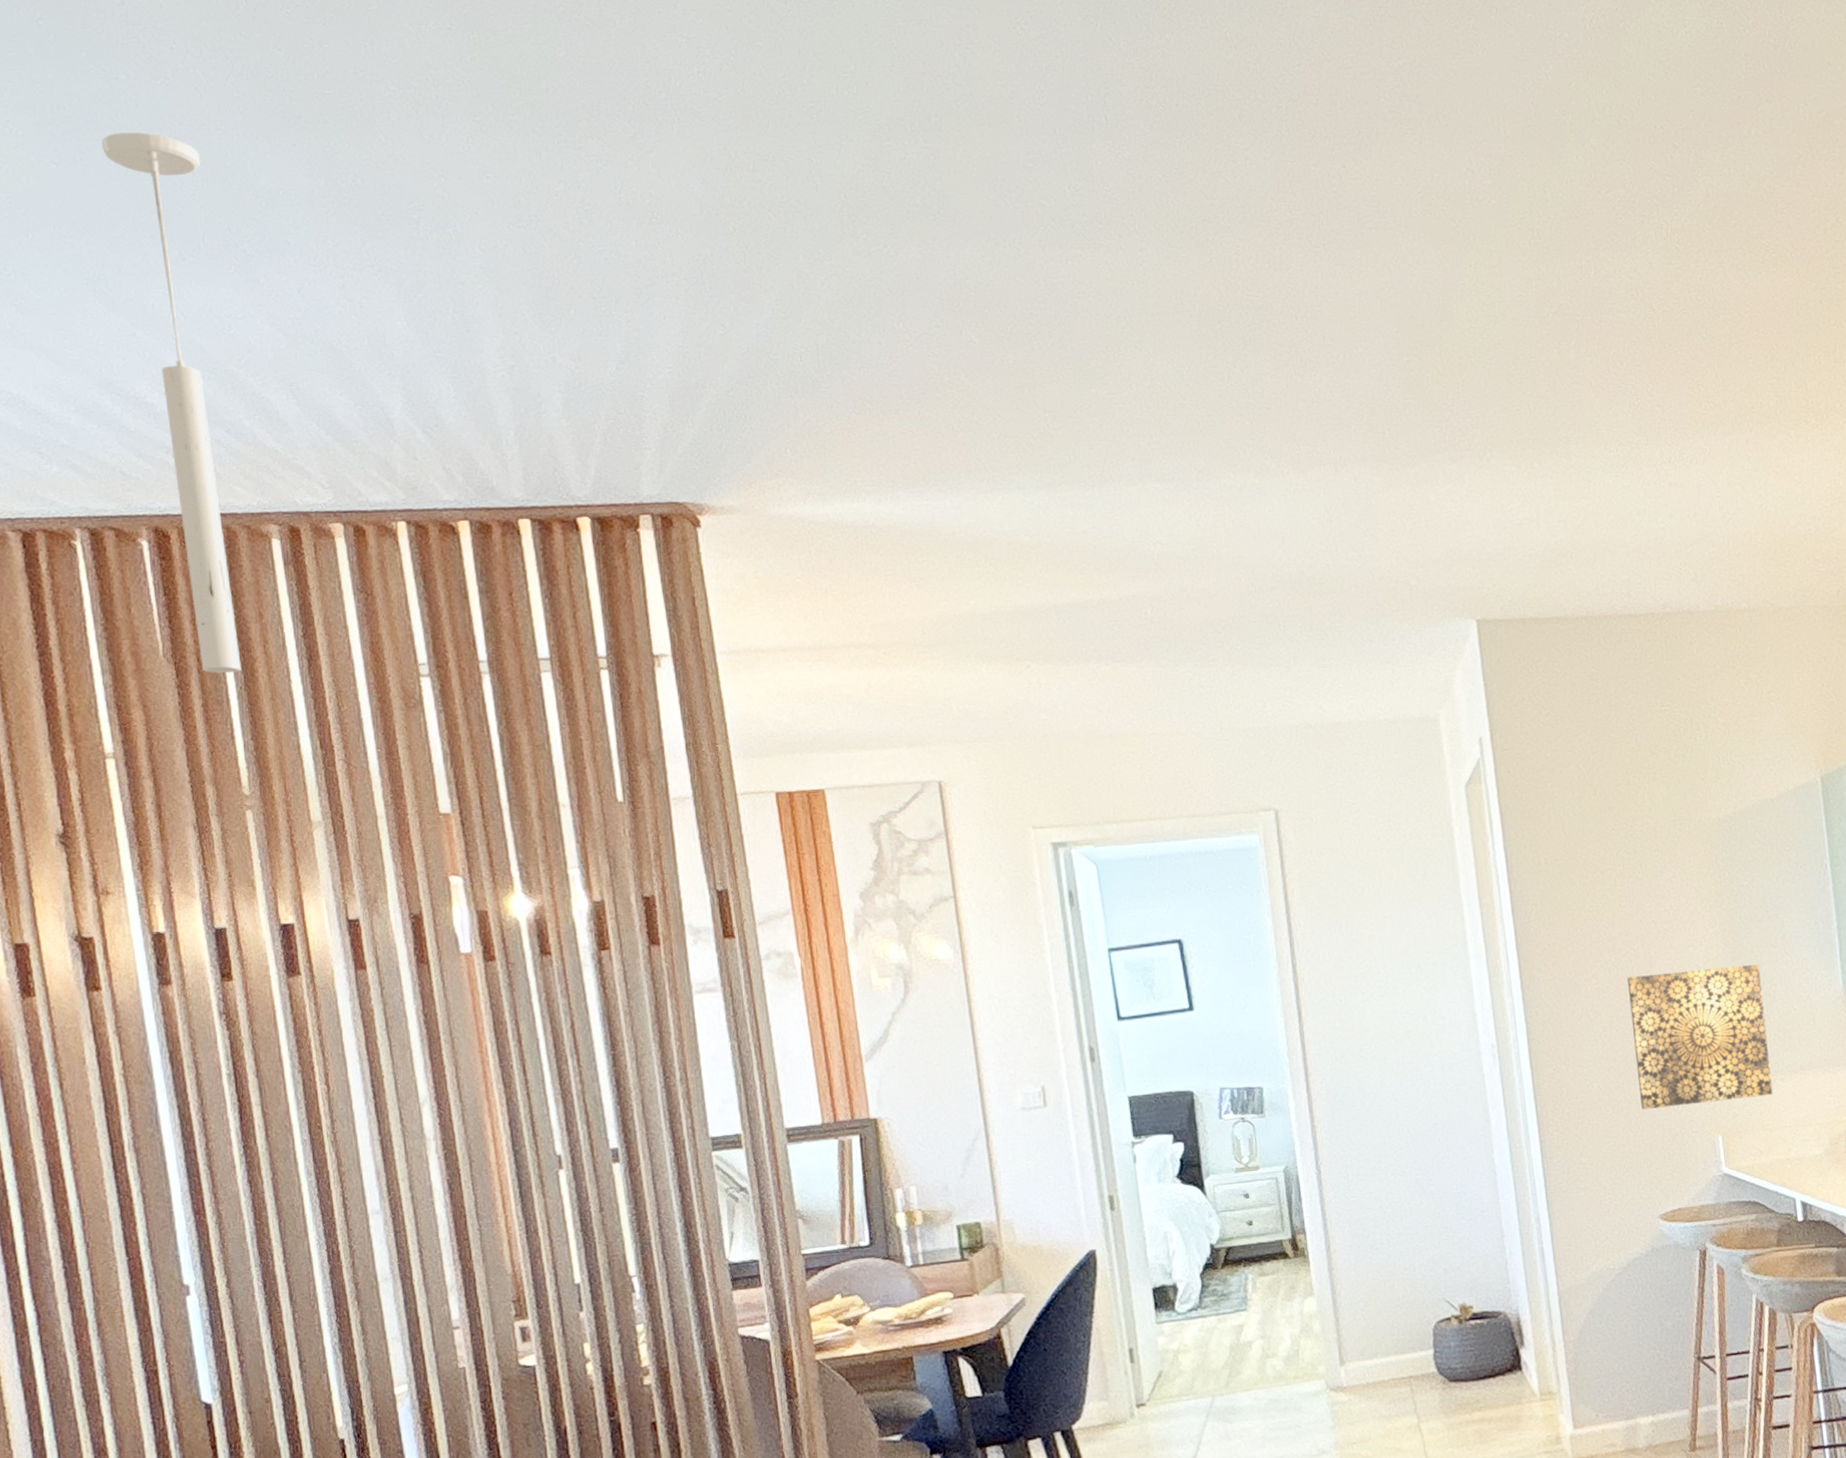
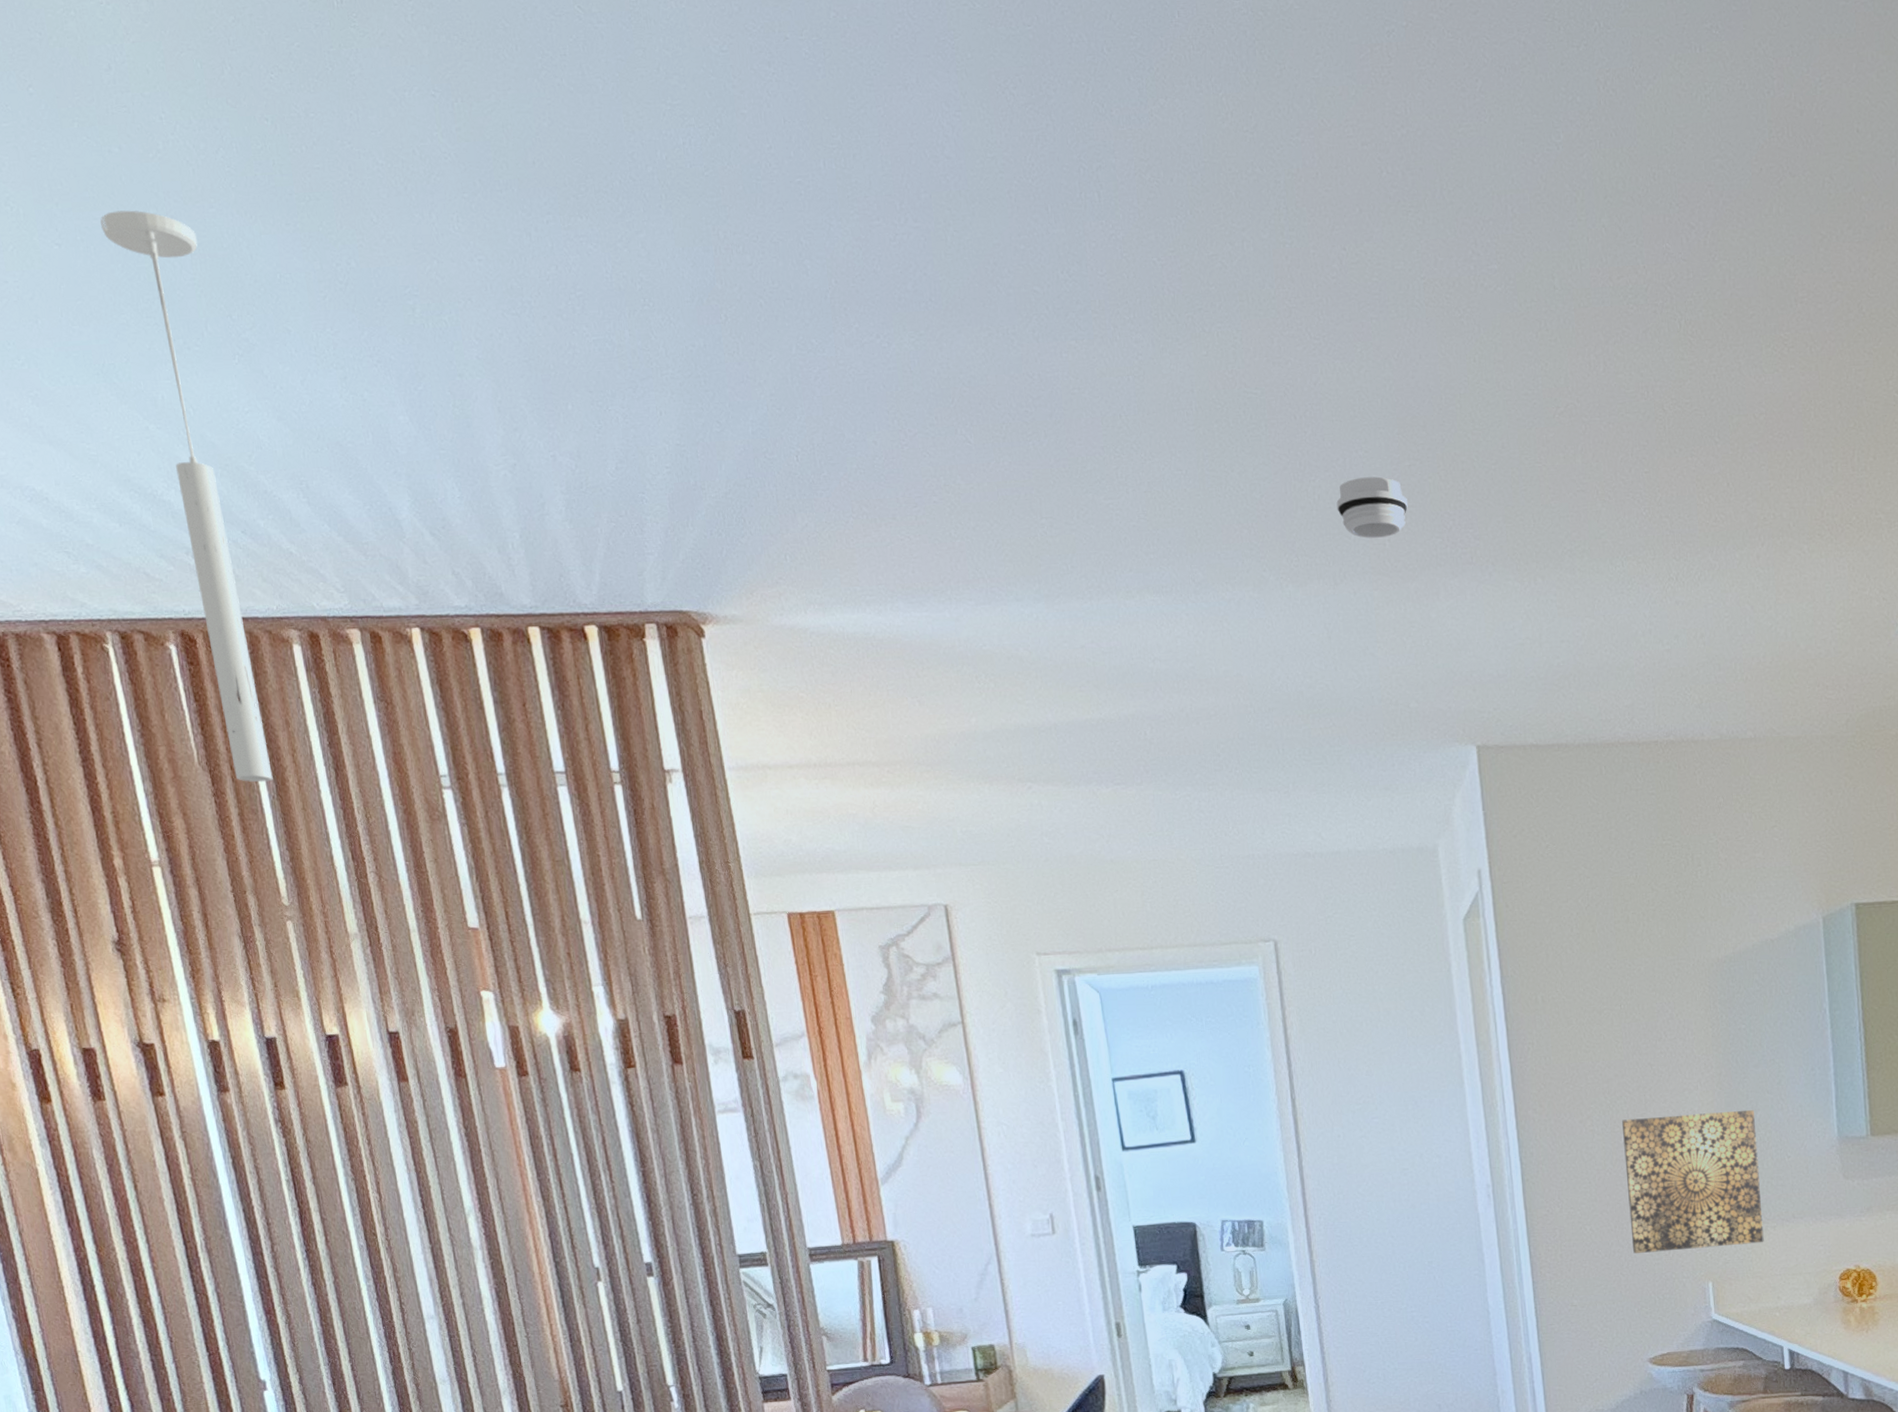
smoke detector: none [1337,371,1407,428] -> present [1336,476,1408,539]

